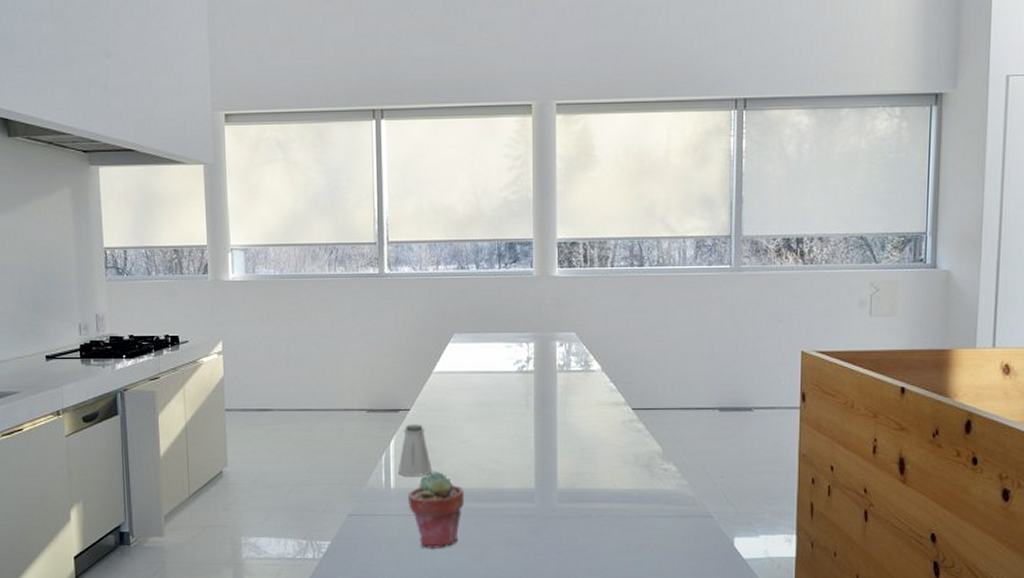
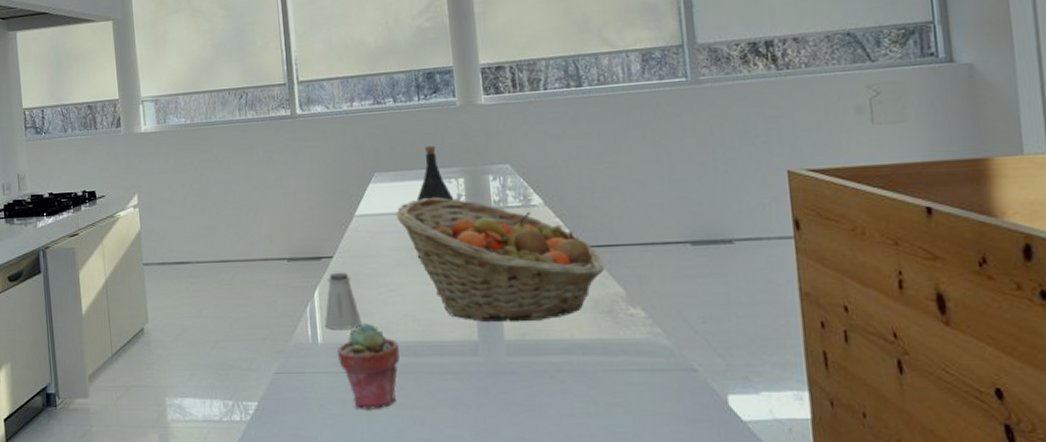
fruit basket: none [470,358,646,473] -> present [395,197,604,323]
wine bottle: none [487,311,524,416] -> present [416,145,454,260]

